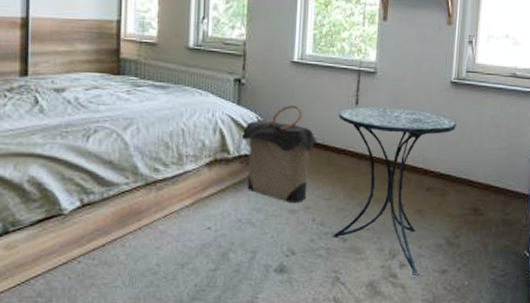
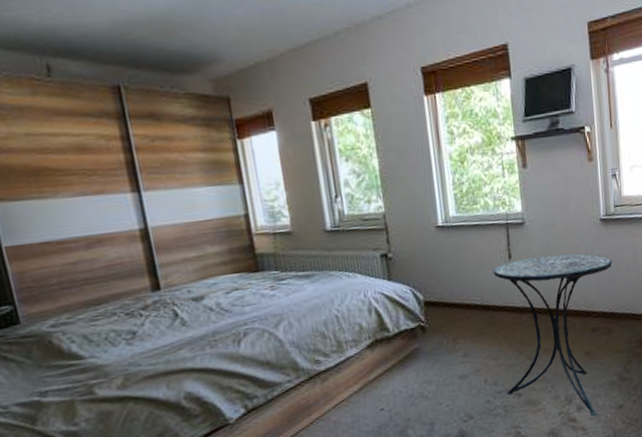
laundry hamper: present [240,105,318,202] -> none [397,270,477,369]

